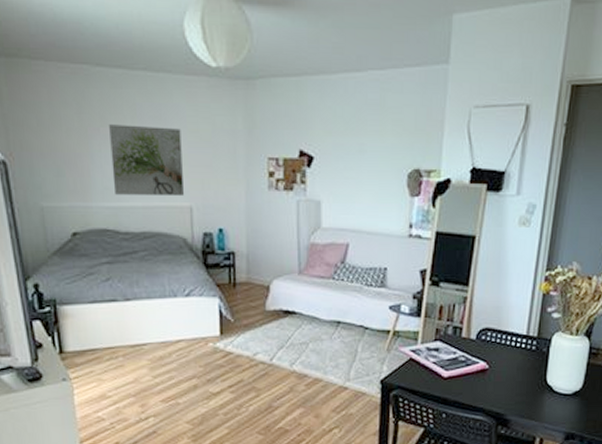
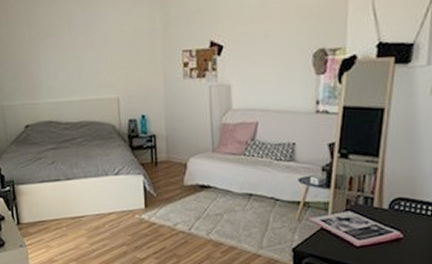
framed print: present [109,124,184,197] -> none [52,32,112,92]

